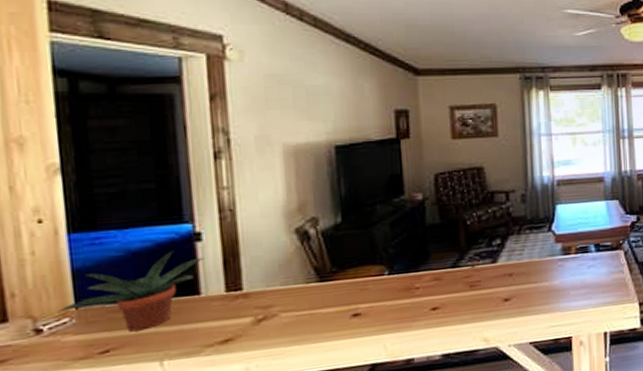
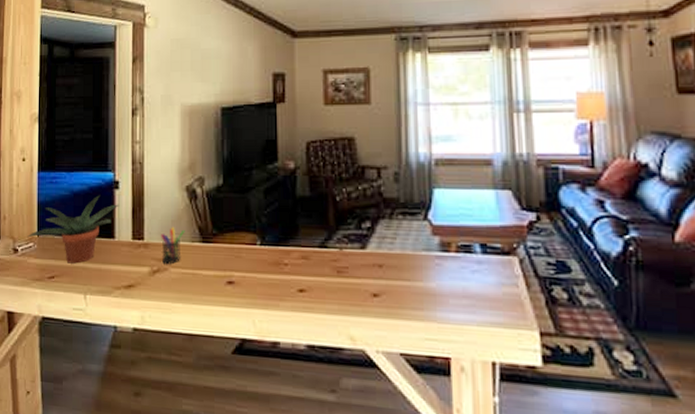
pen holder: none [265,272,298,311] -> present [161,227,185,265]

